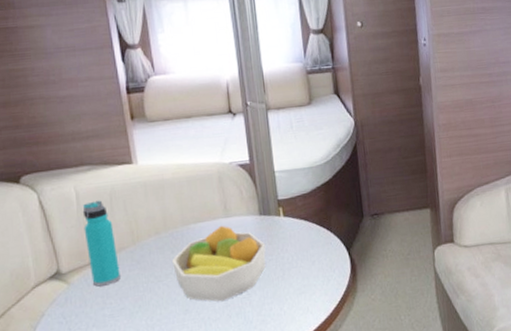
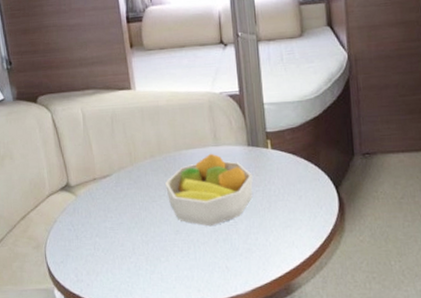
water bottle: present [82,200,120,287] -> none [88,122,120,201]

